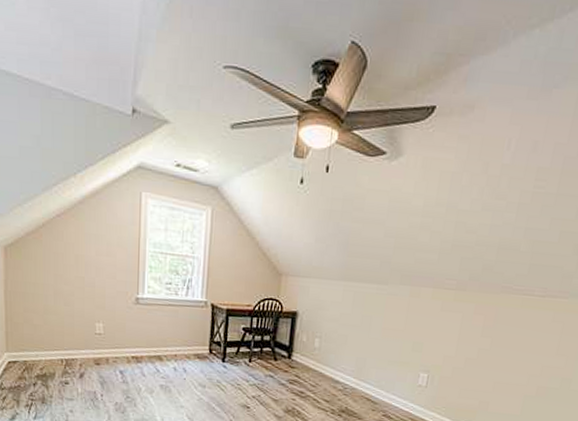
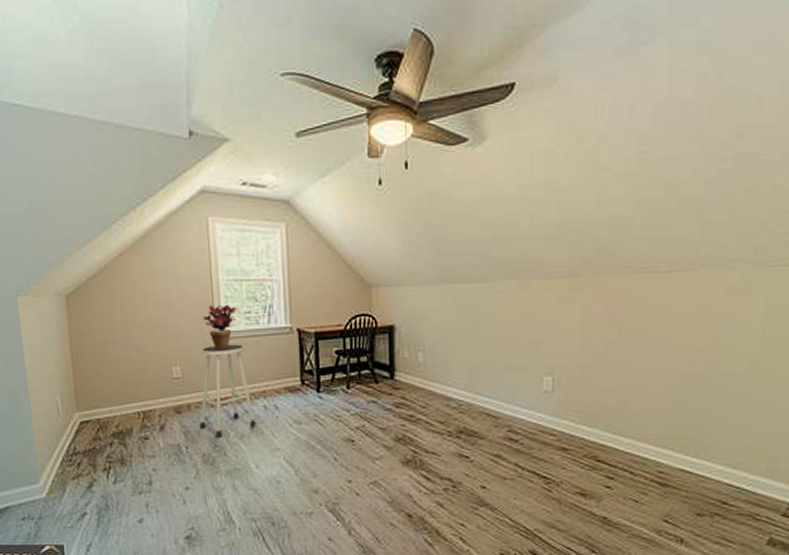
stool: none [115,309,166,390] -> present [199,344,257,437]
potted plant: none [128,272,159,314] -> present [203,304,237,350]

